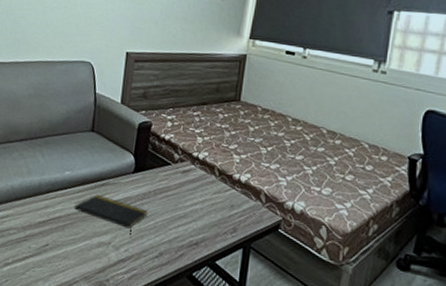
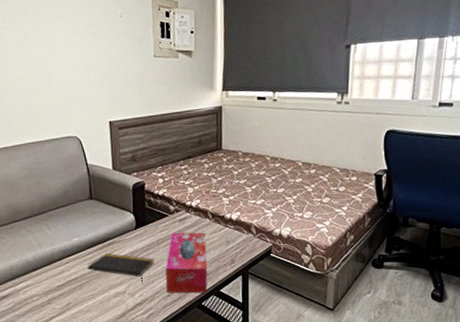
tissue box: none [155,185,209,262] -> present [165,232,208,294]

